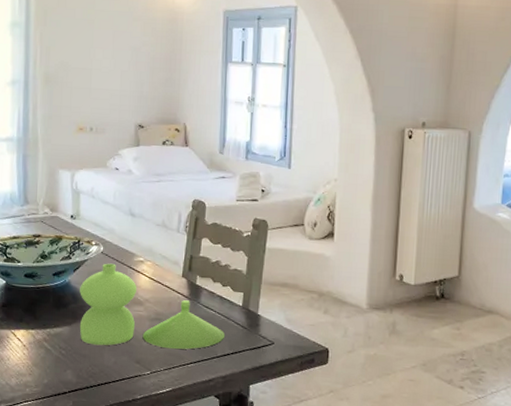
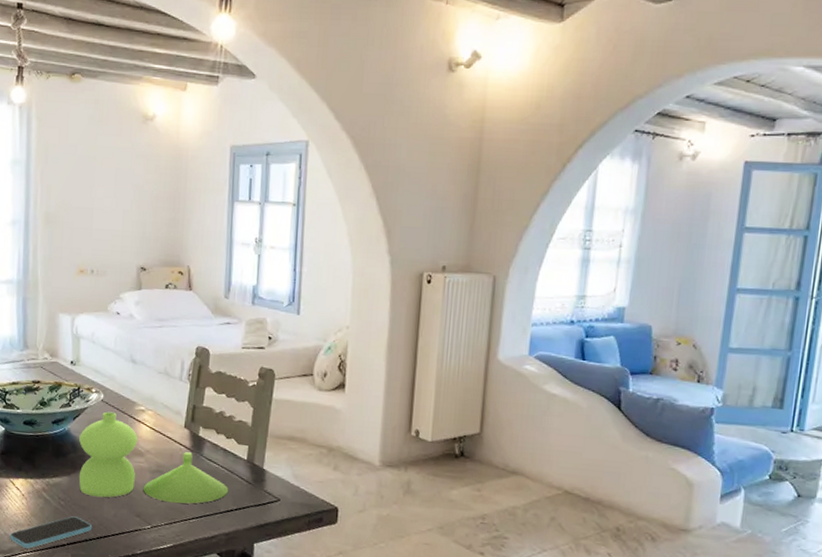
smartphone: none [12,365,92,397] -> present [10,516,91,549]

